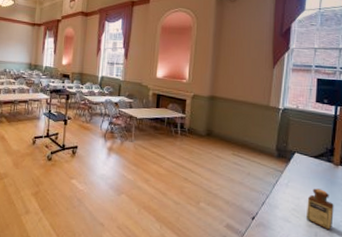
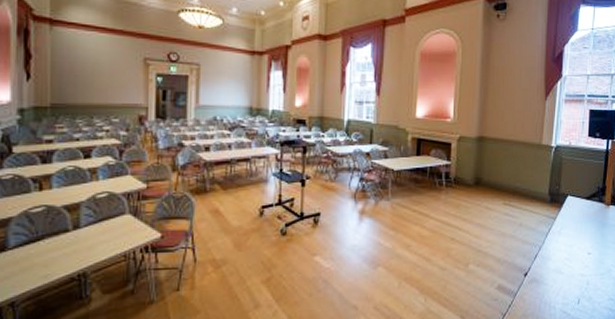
bottle: present [307,188,334,231] -> none [579,233,605,277]

